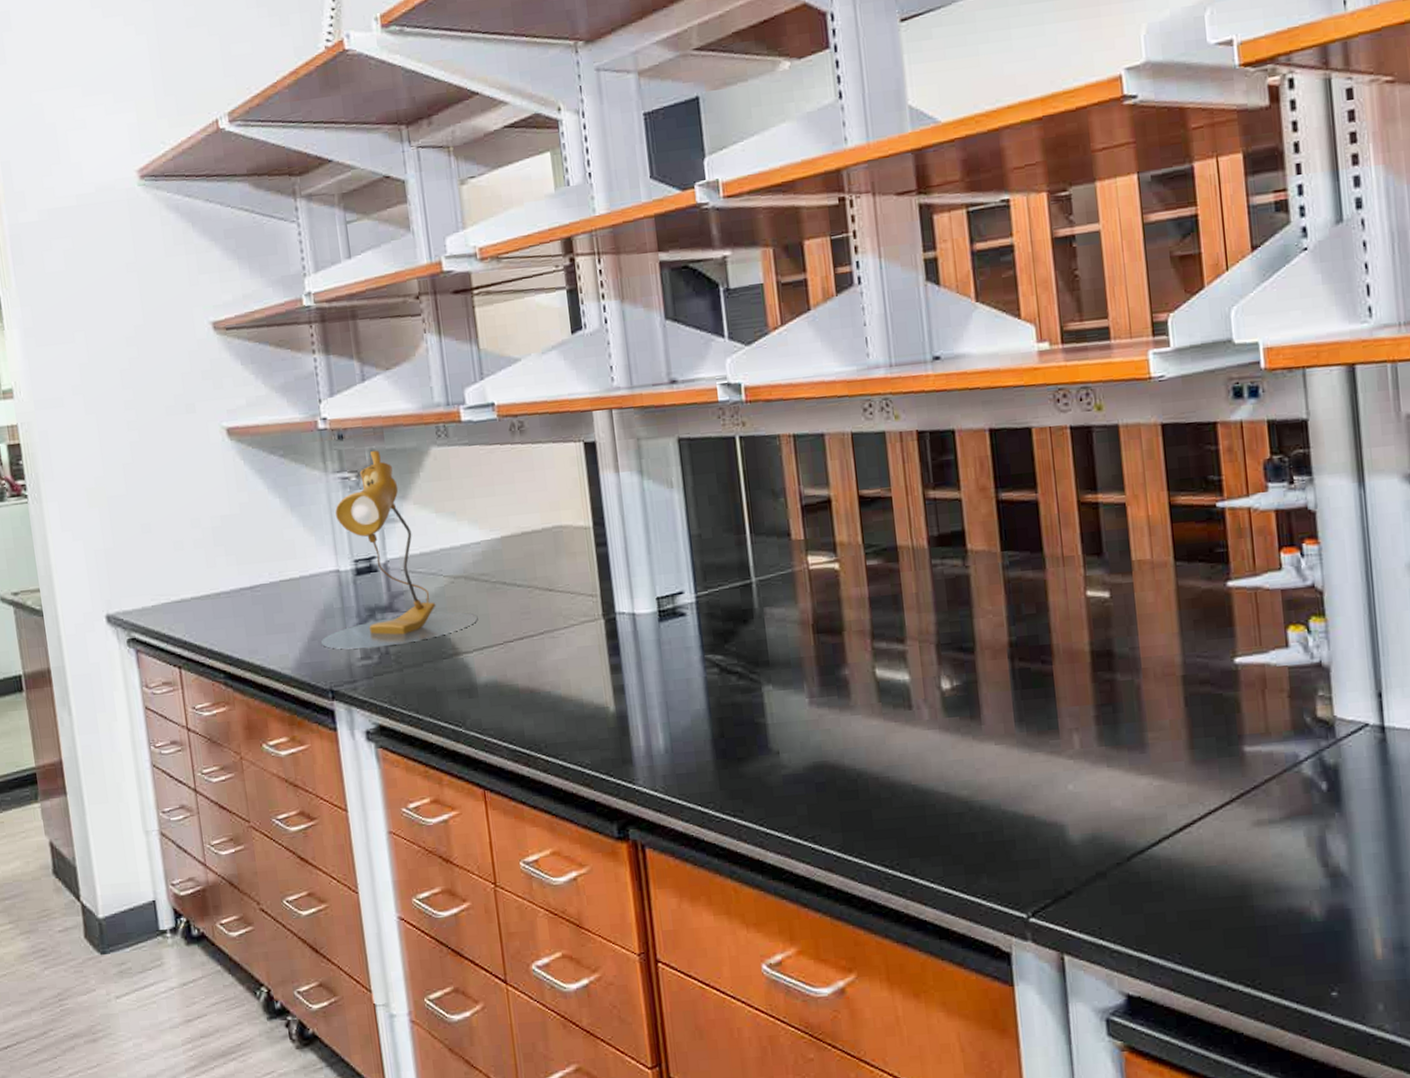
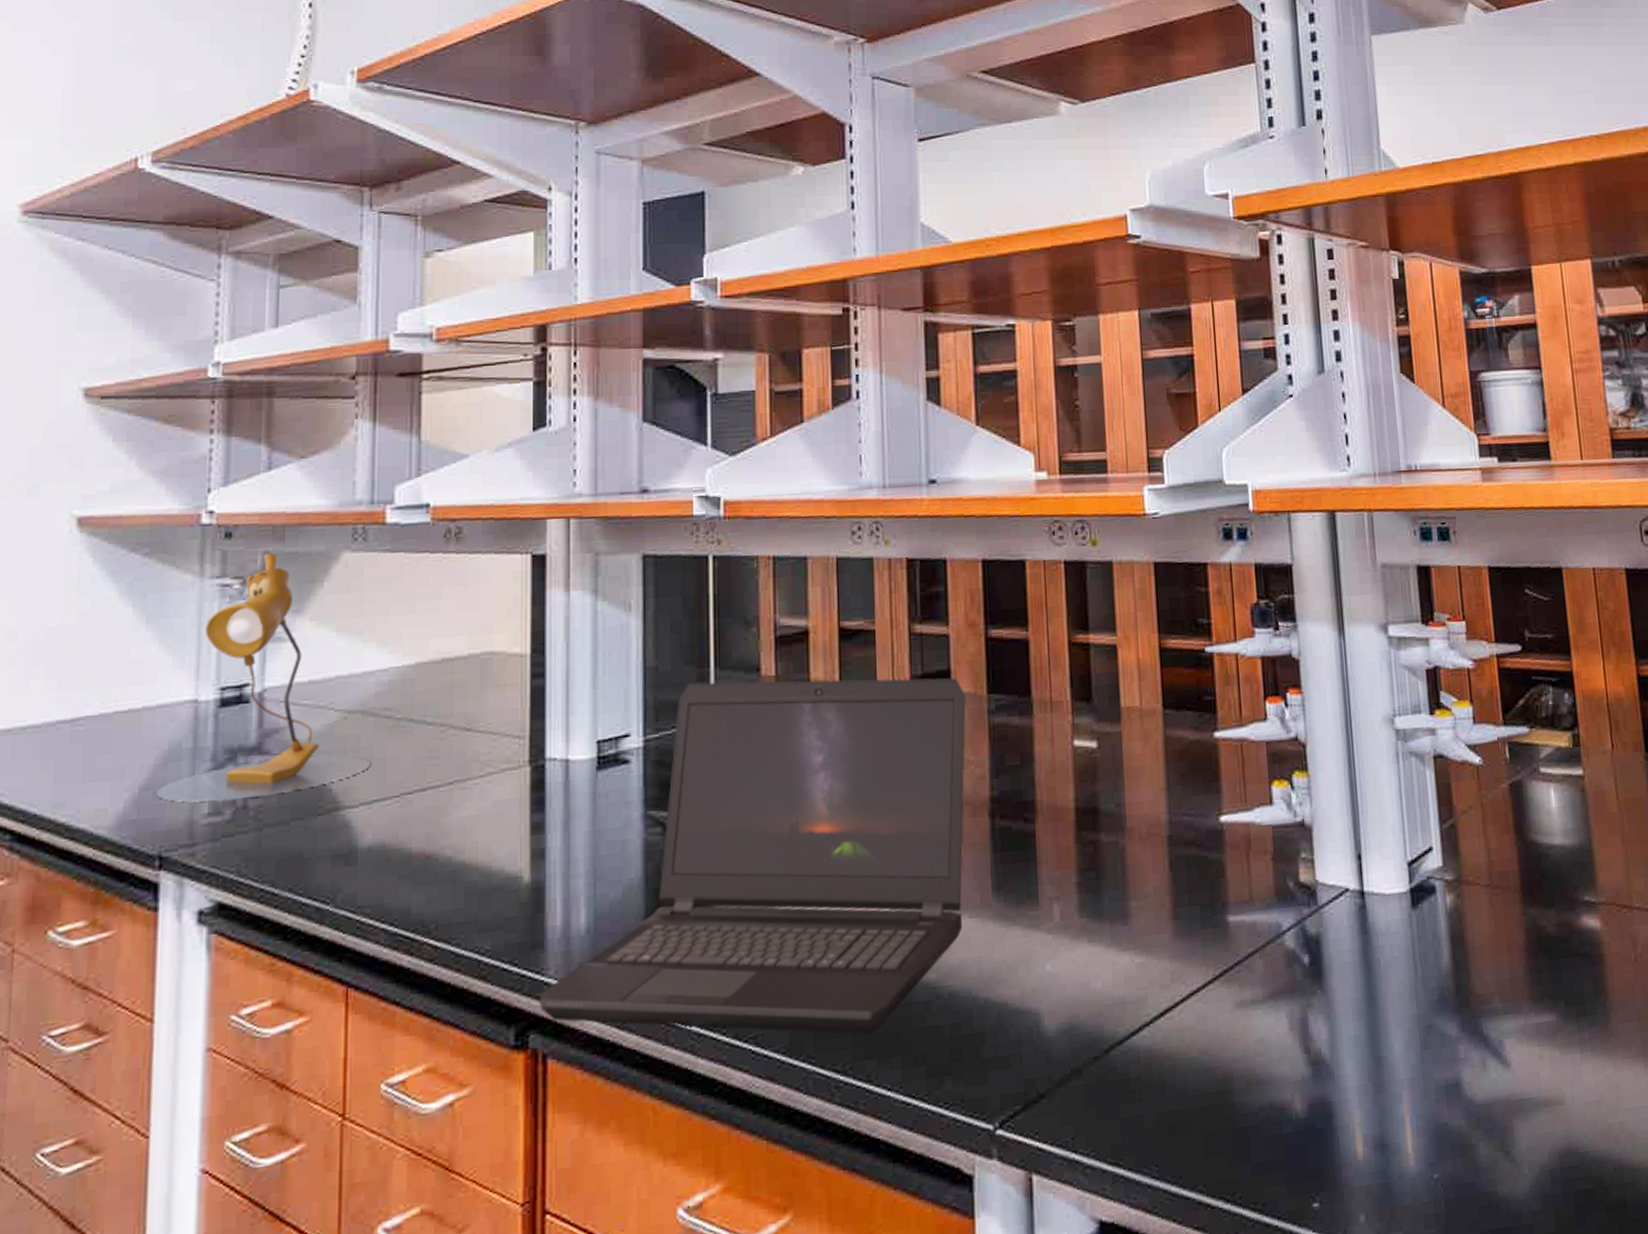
laptop computer: none [633,537,989,837] -> present [539,678,966,1034]

